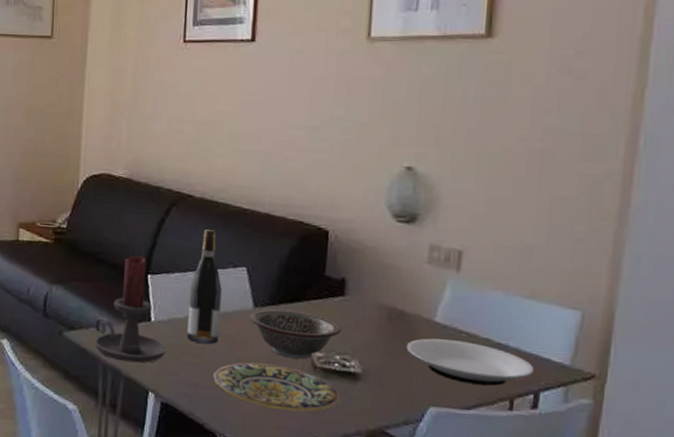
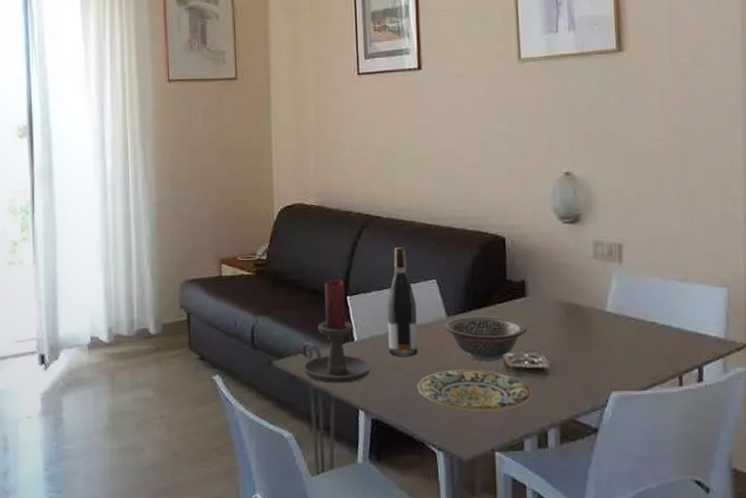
plate: present [406,338,534,386] -> none [584,327,696,366]

